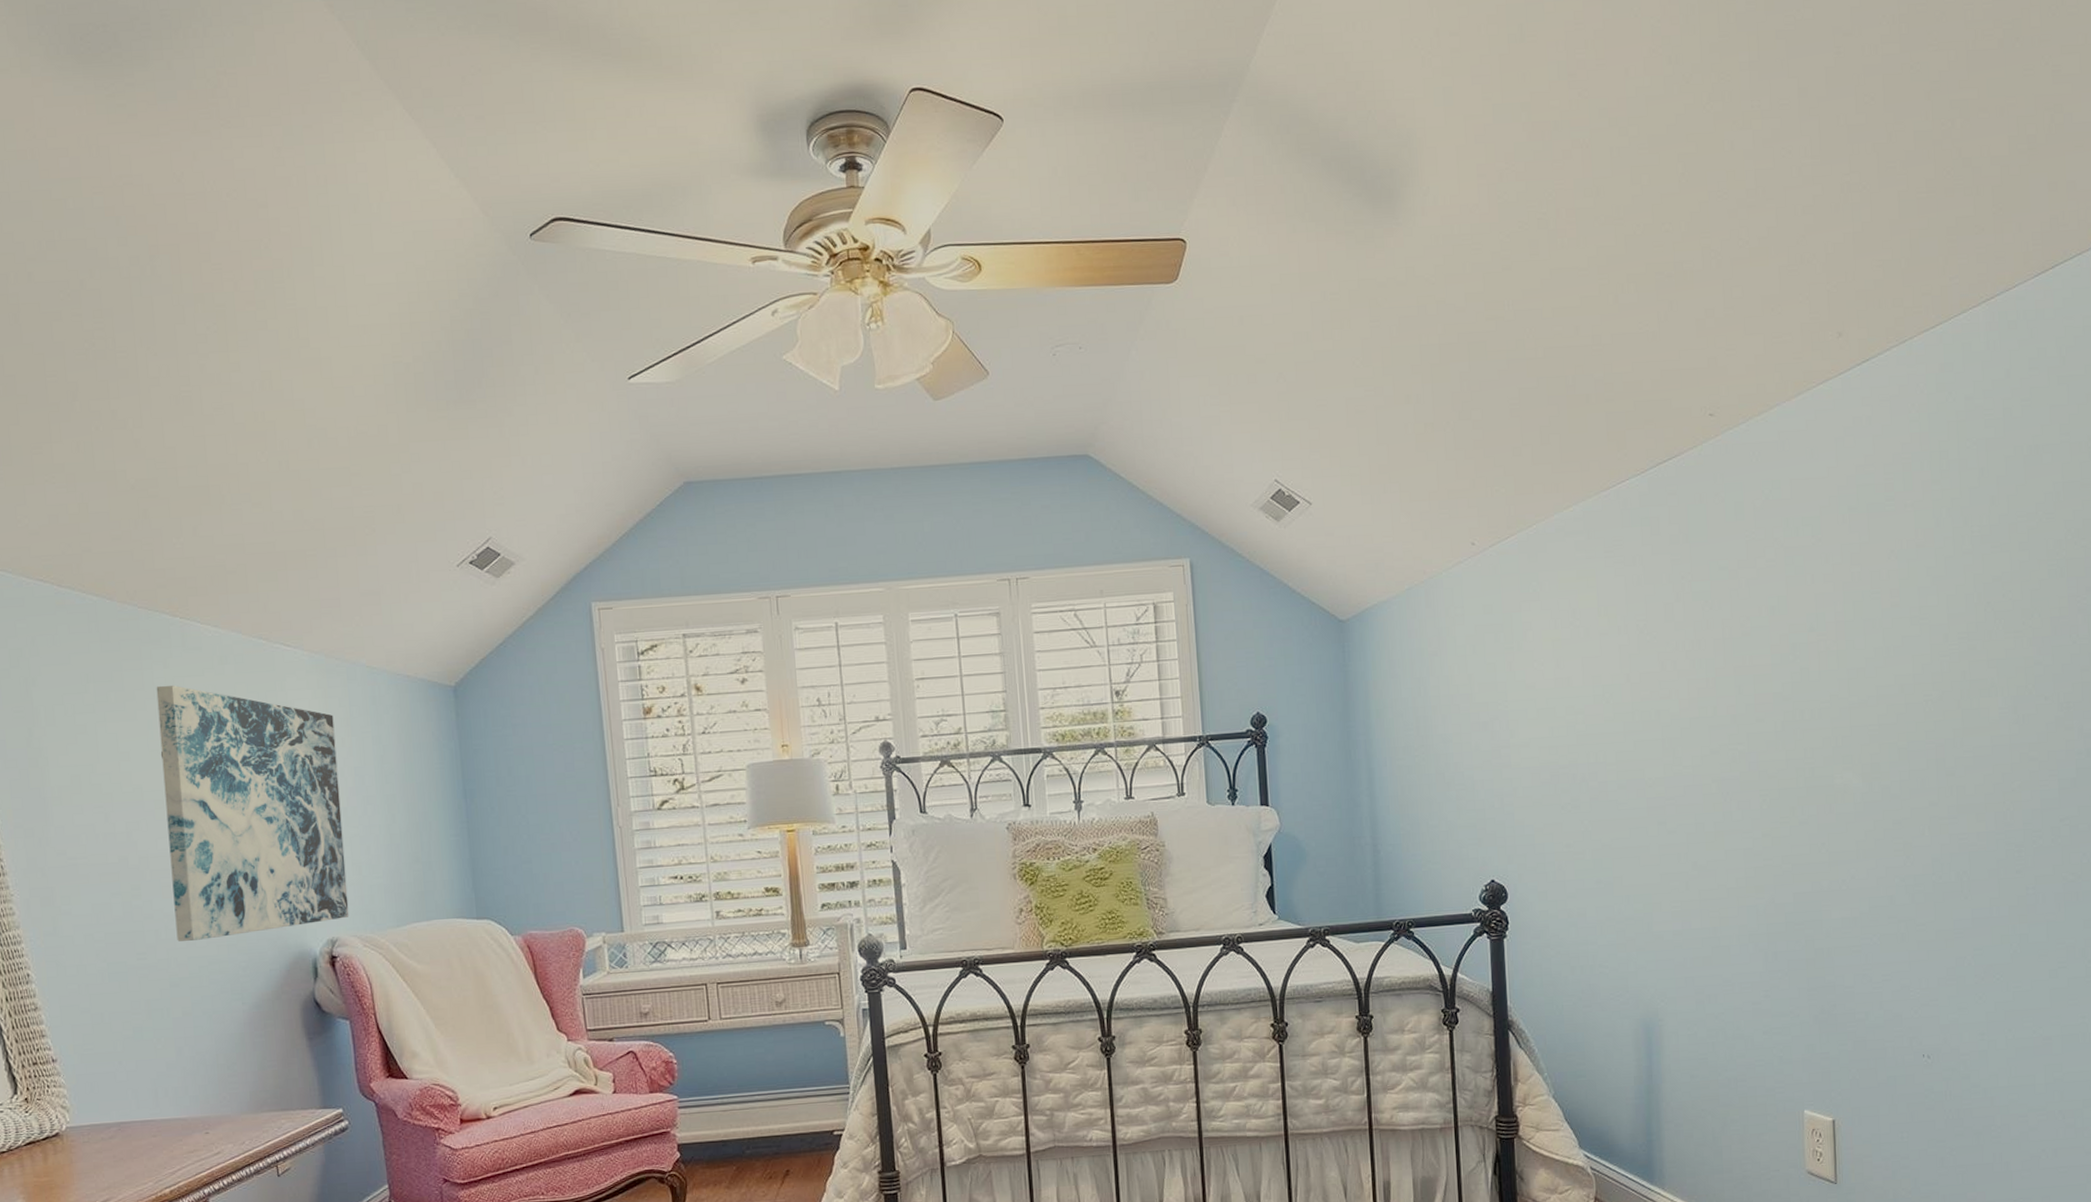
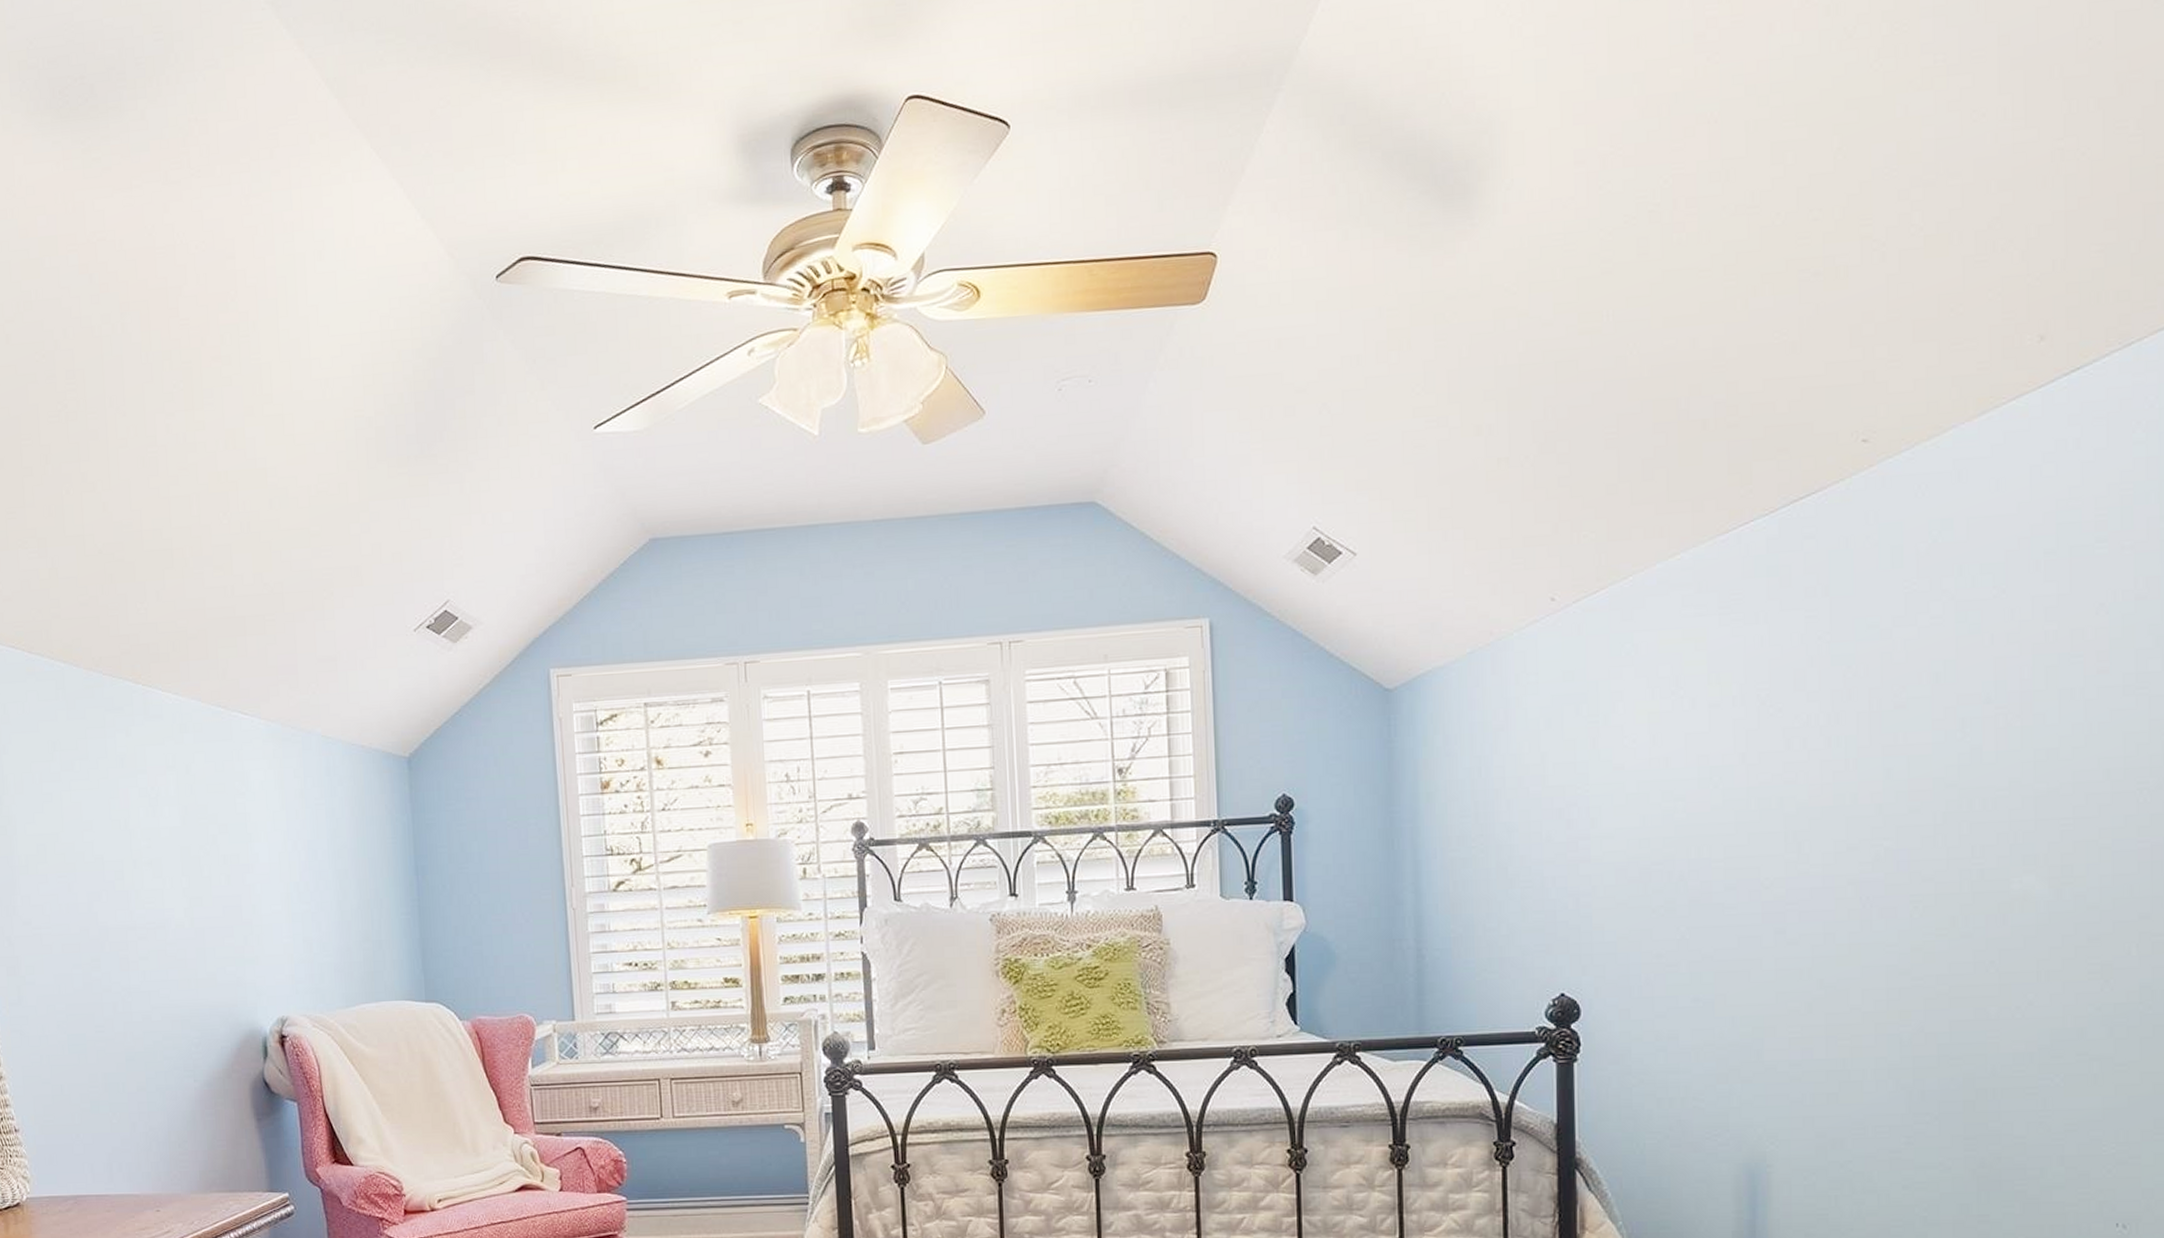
wall art: present [156,685,349,941] -> none [118,754,300,1015]

